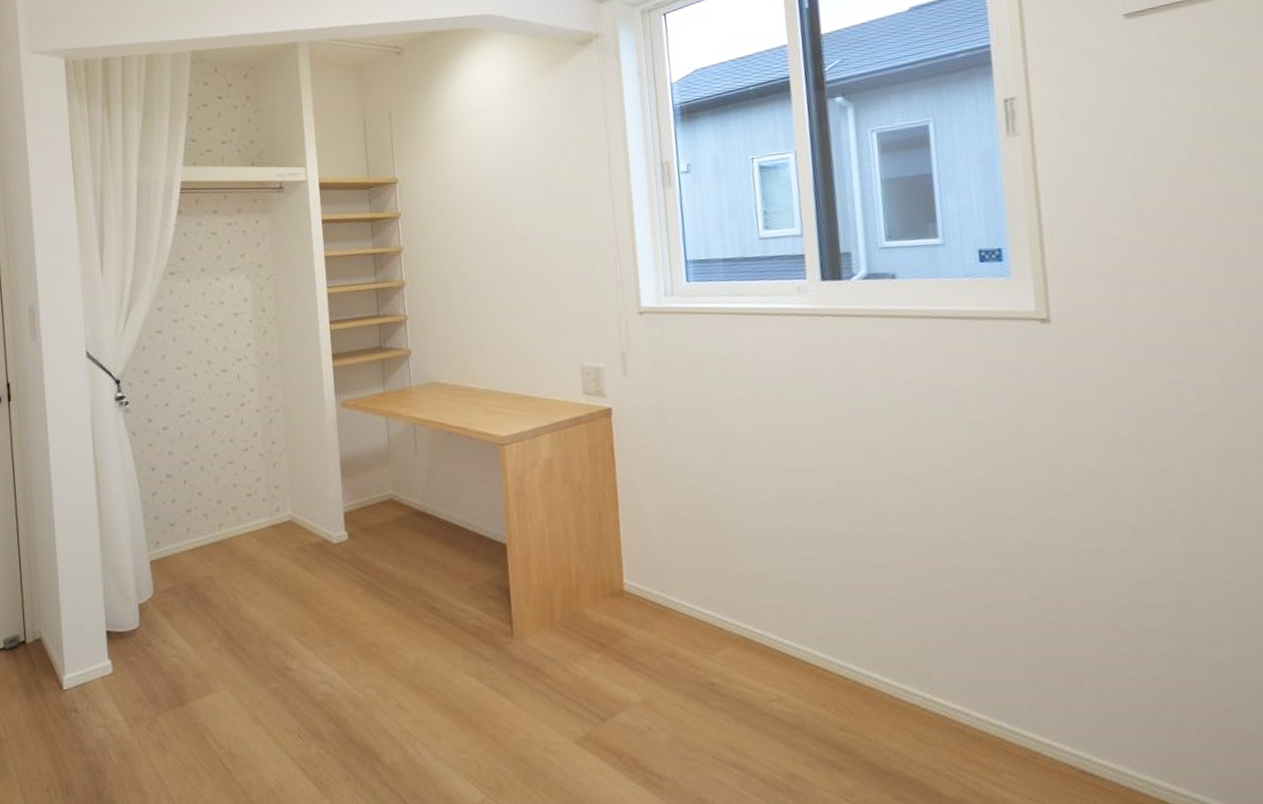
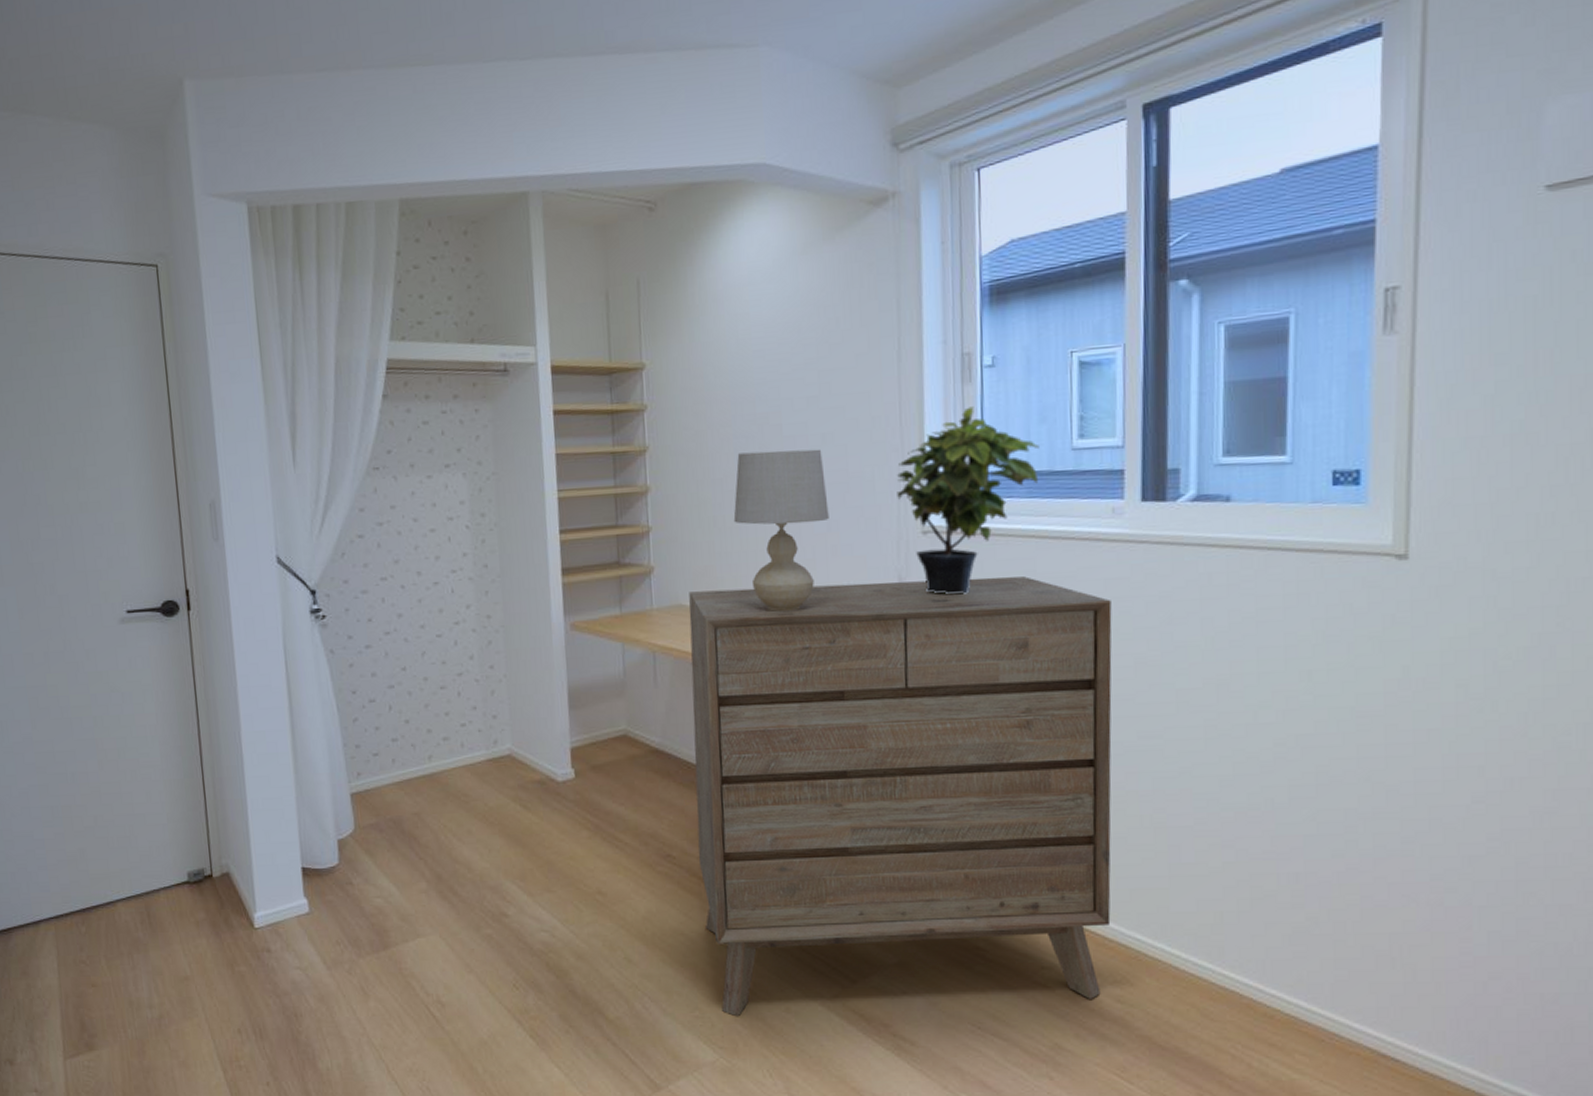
dresser: none [442,348,829,758] -> present [689,576,1112,1017]
table lamp: none [477,245,559,385] -> present [733,449,829,611]
potted plant: none [614,206,734,366] -> present [897,406,1039,595]

